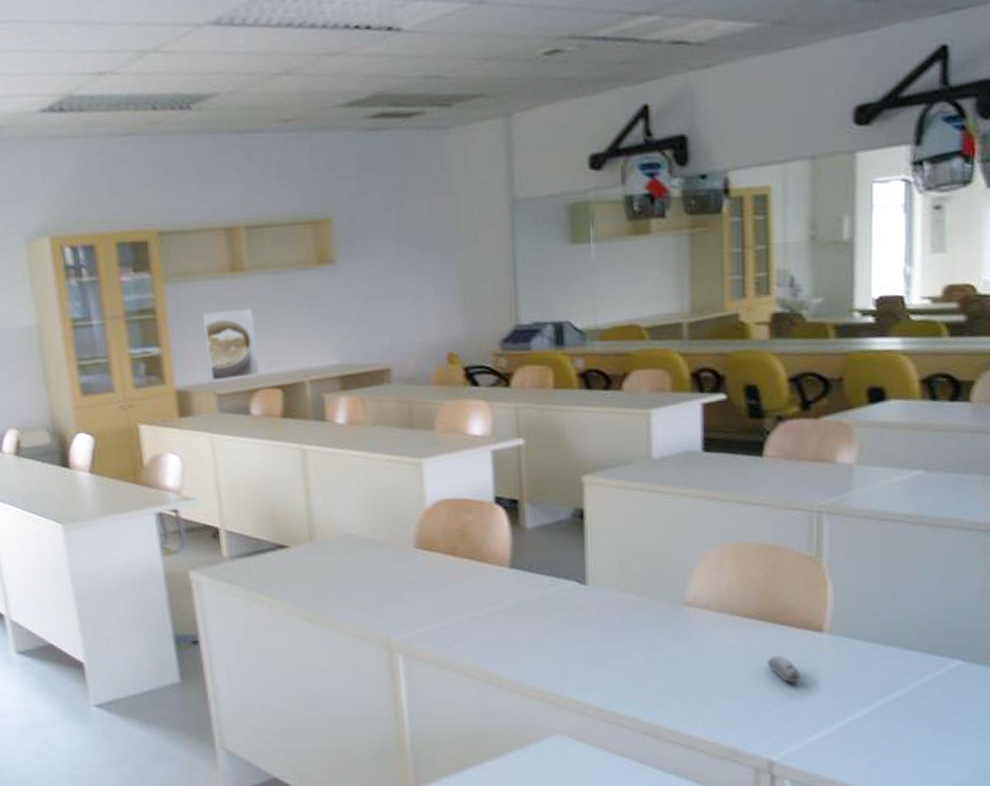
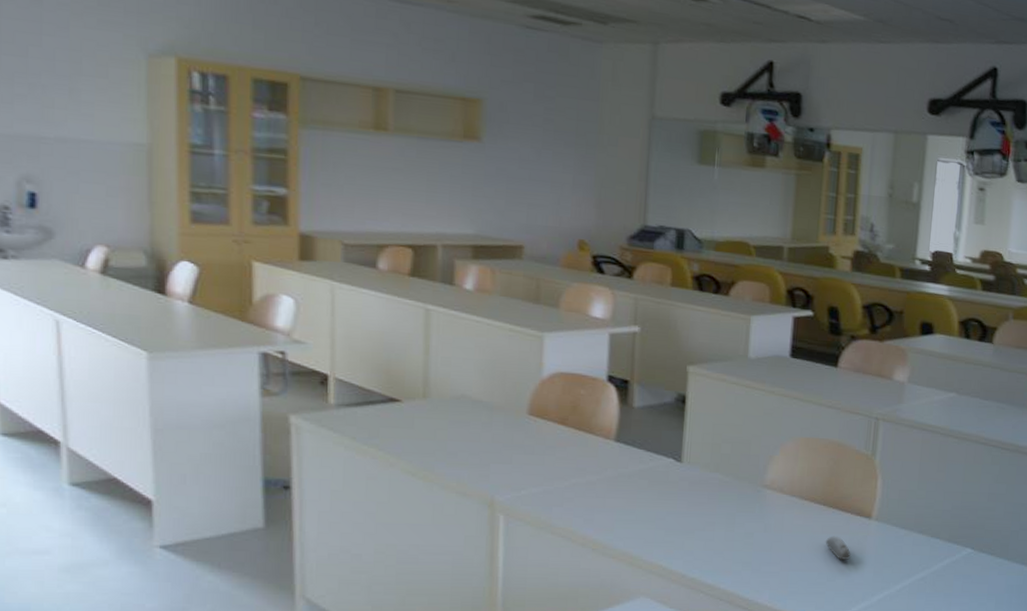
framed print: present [203,308,260,381] -> none [337,163,393,232]

